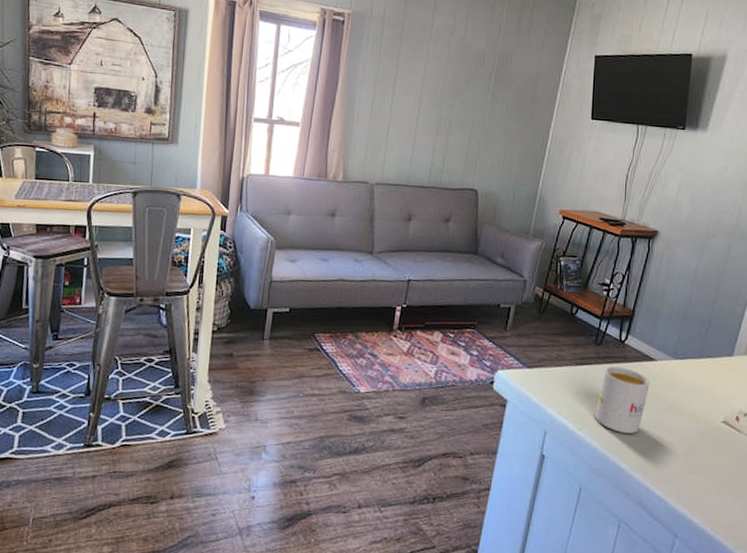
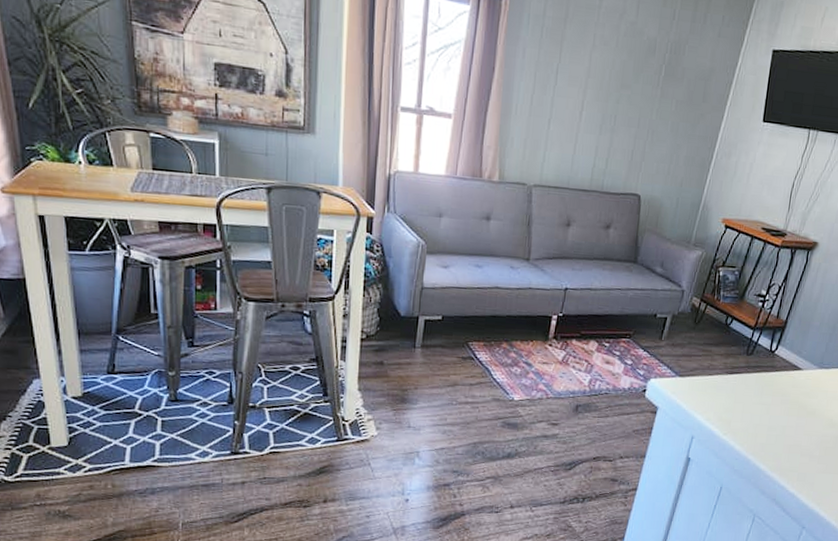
mug: present [595,366,650,434] -> none [740,375,795,438]

